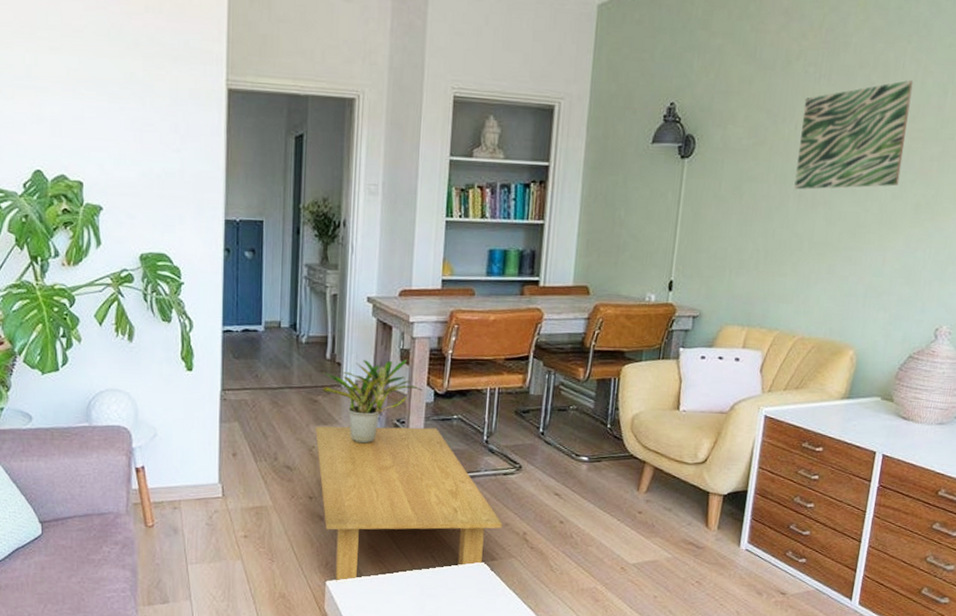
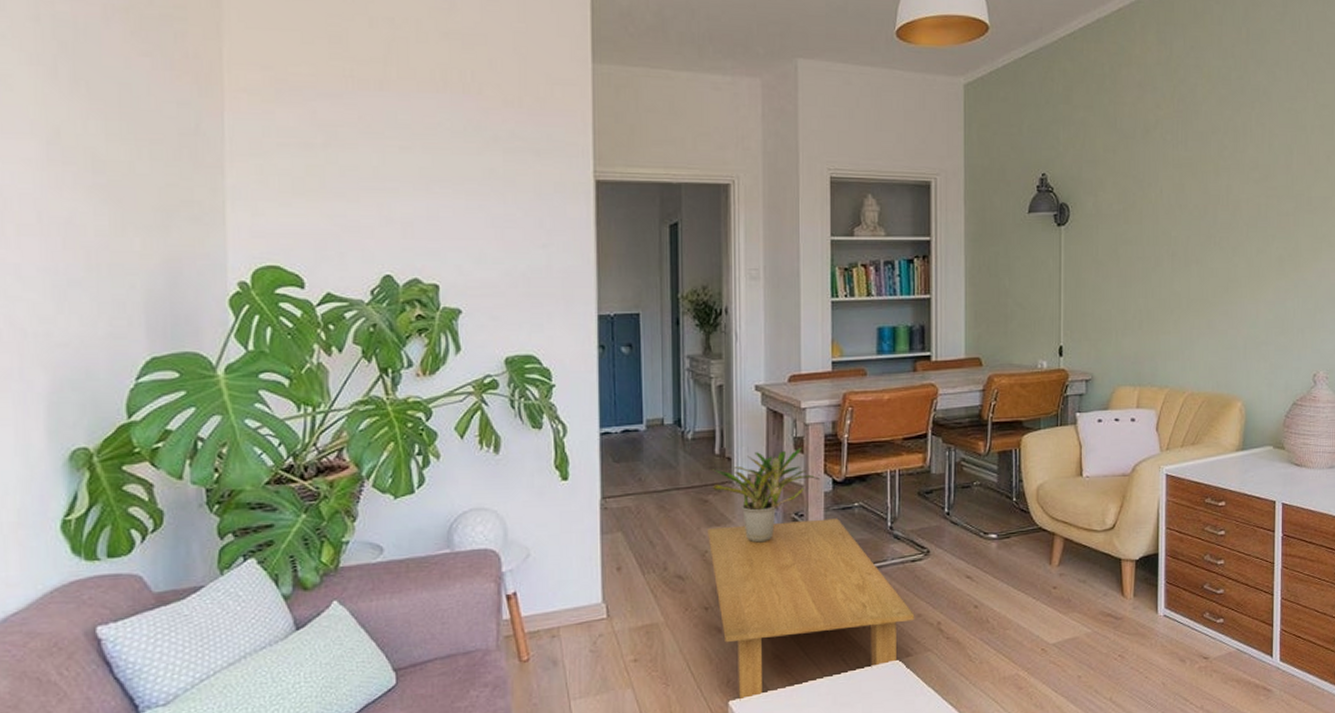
wall art: present [794,79,914,190] -> none [1166,142,1262,250]

